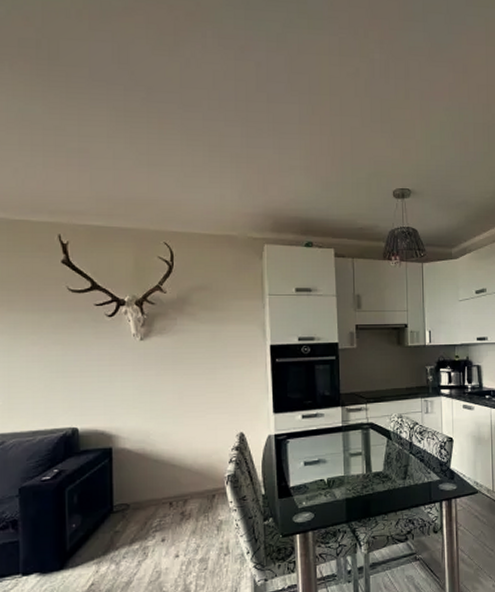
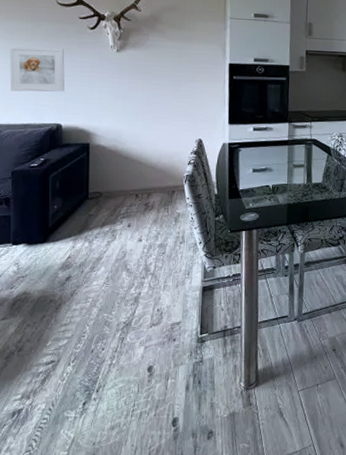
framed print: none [13,340,80,394] -> present [10,46,65,92]

